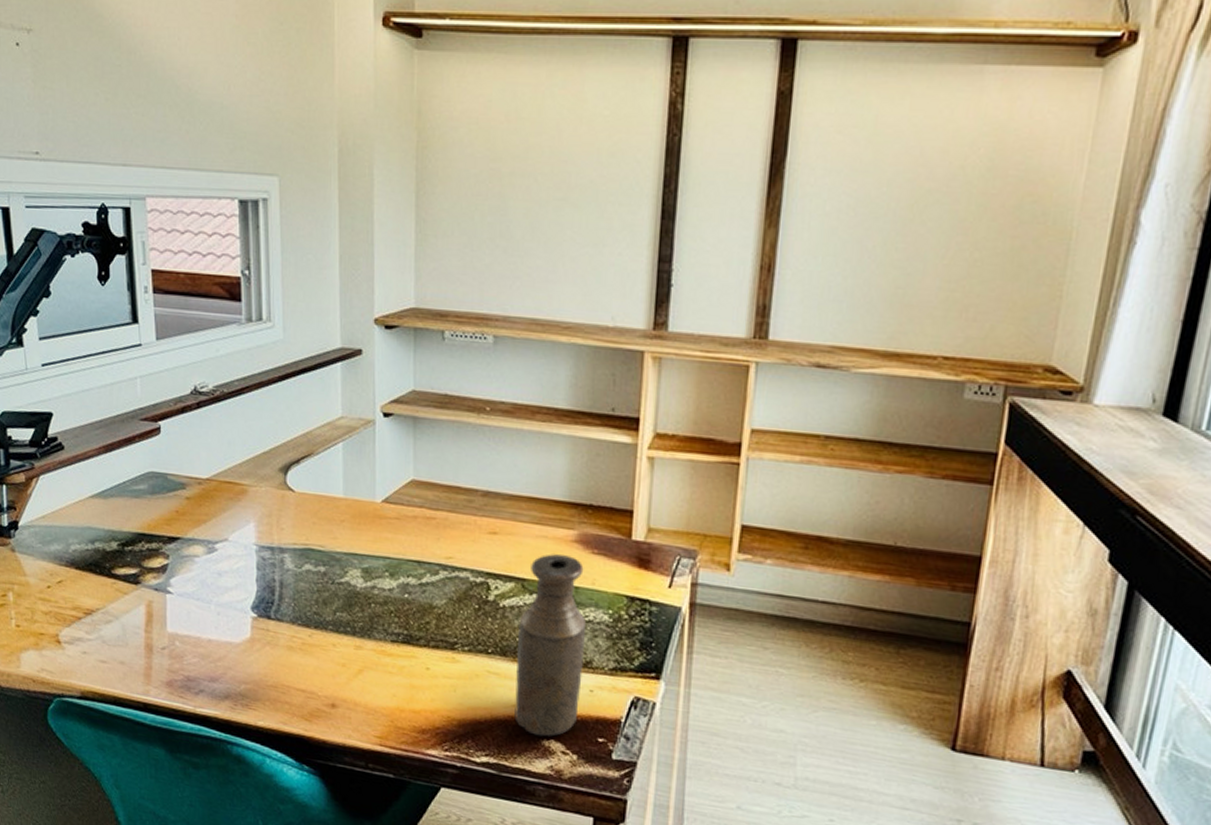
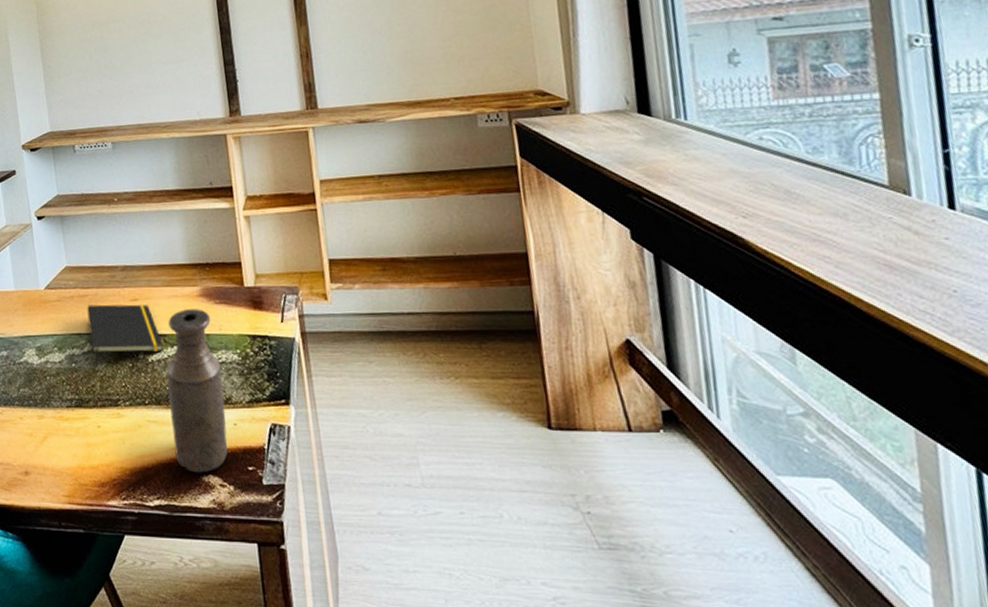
notepad: none [431,530,521,603] -> present [87,304,163,368]

